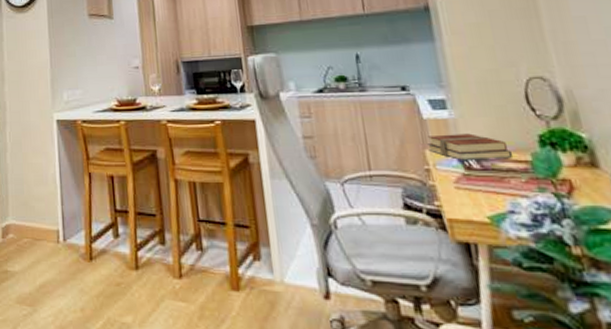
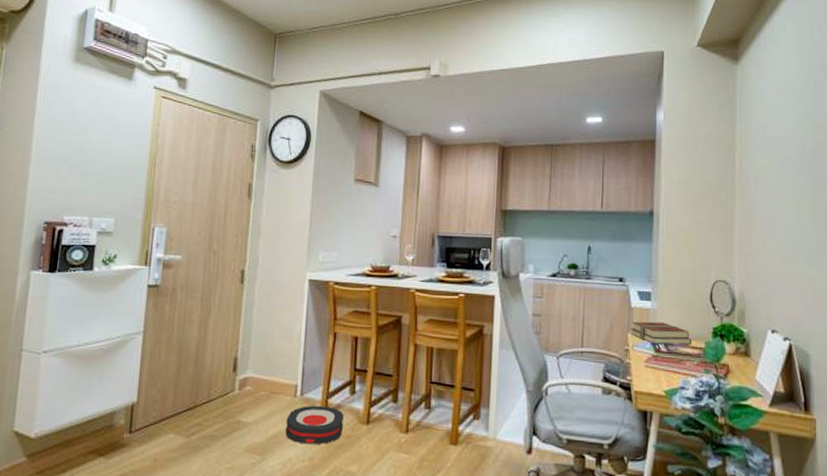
robot vacuum: none [52,252,111,293] -> present [285,406,344,444]

